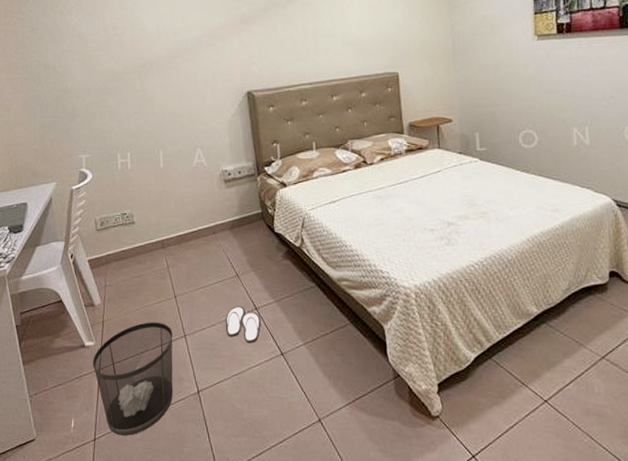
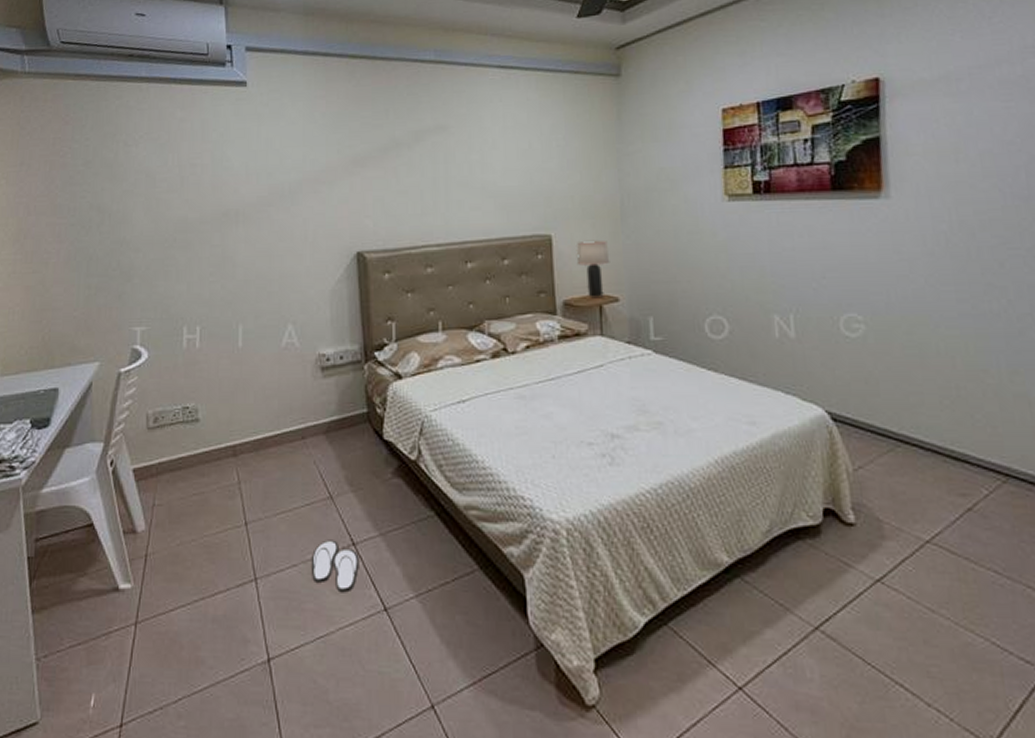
waste bin: present [92,322,174,435] -> none [126,558,239,721]
table lamp: none [418,75,445,119] -> present [577,241,610,297]

